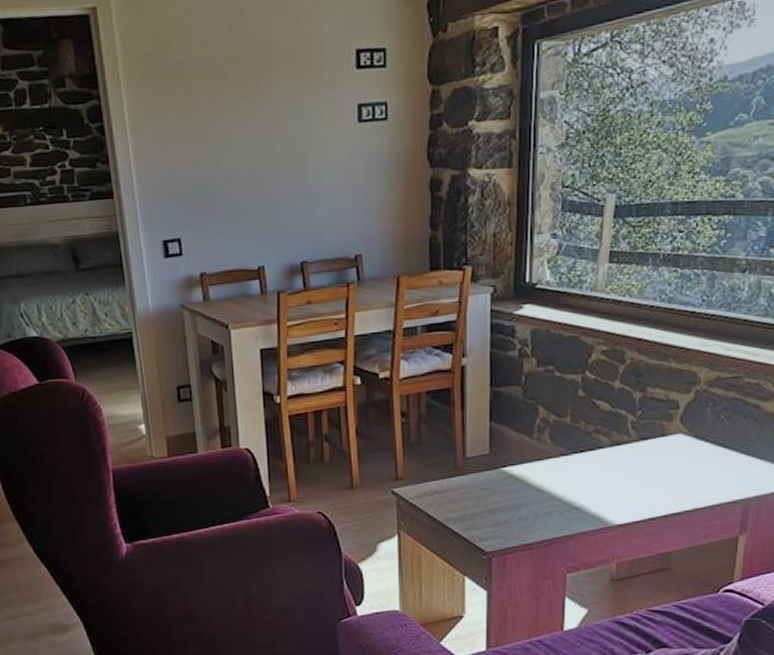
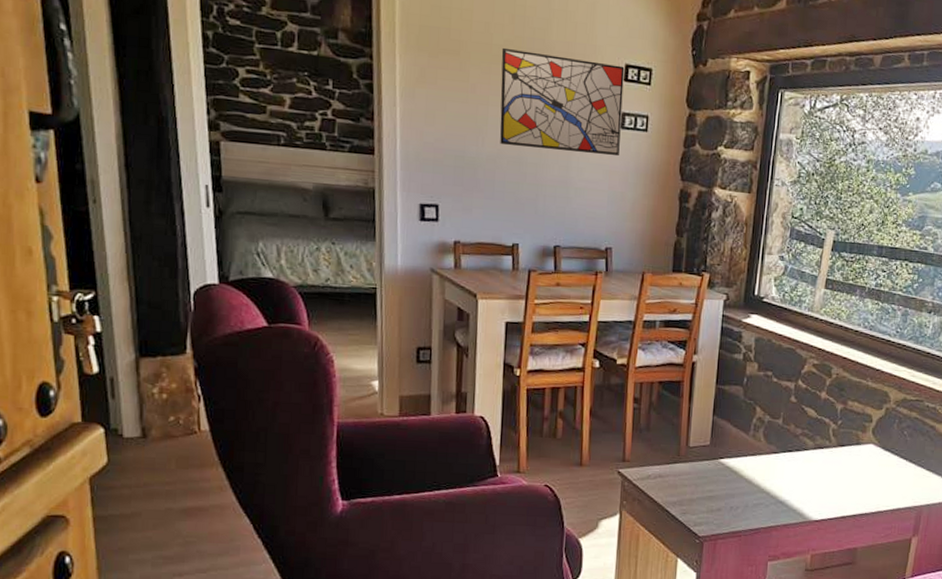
wall art: none [224,52,359,163] -> present [500,47,625,157]

